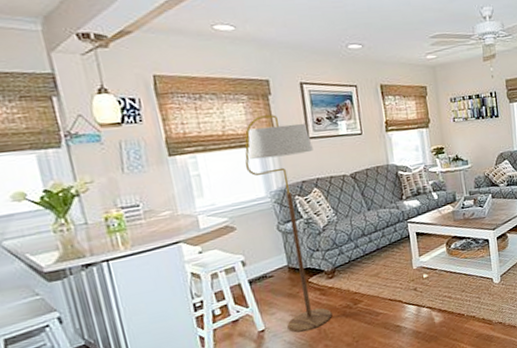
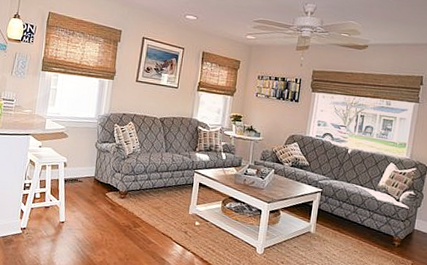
floor lamp: present [245,115,332,333] -> none [80,56,139,236]

